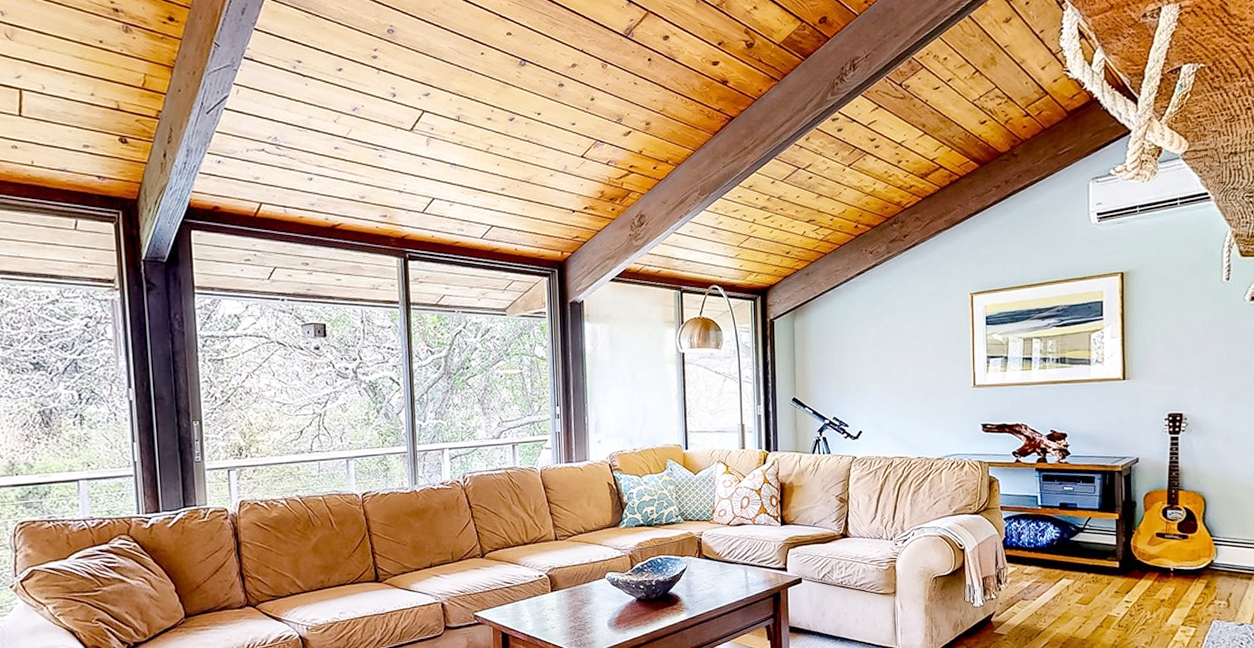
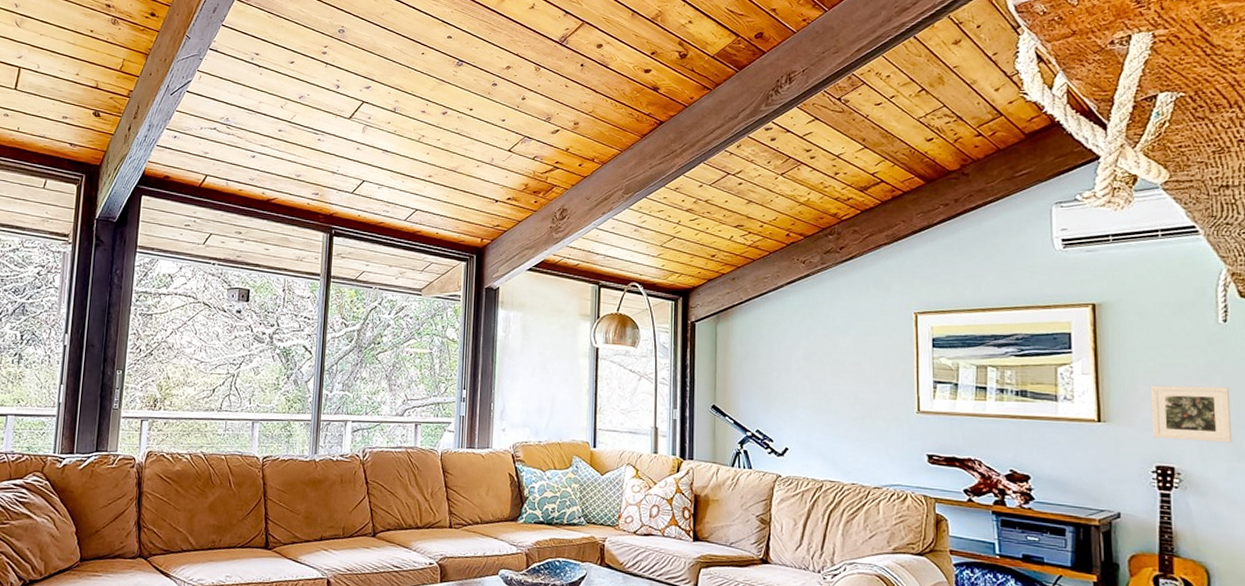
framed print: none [1166,339,1229,390] -> present [1150,385,1233,443]

